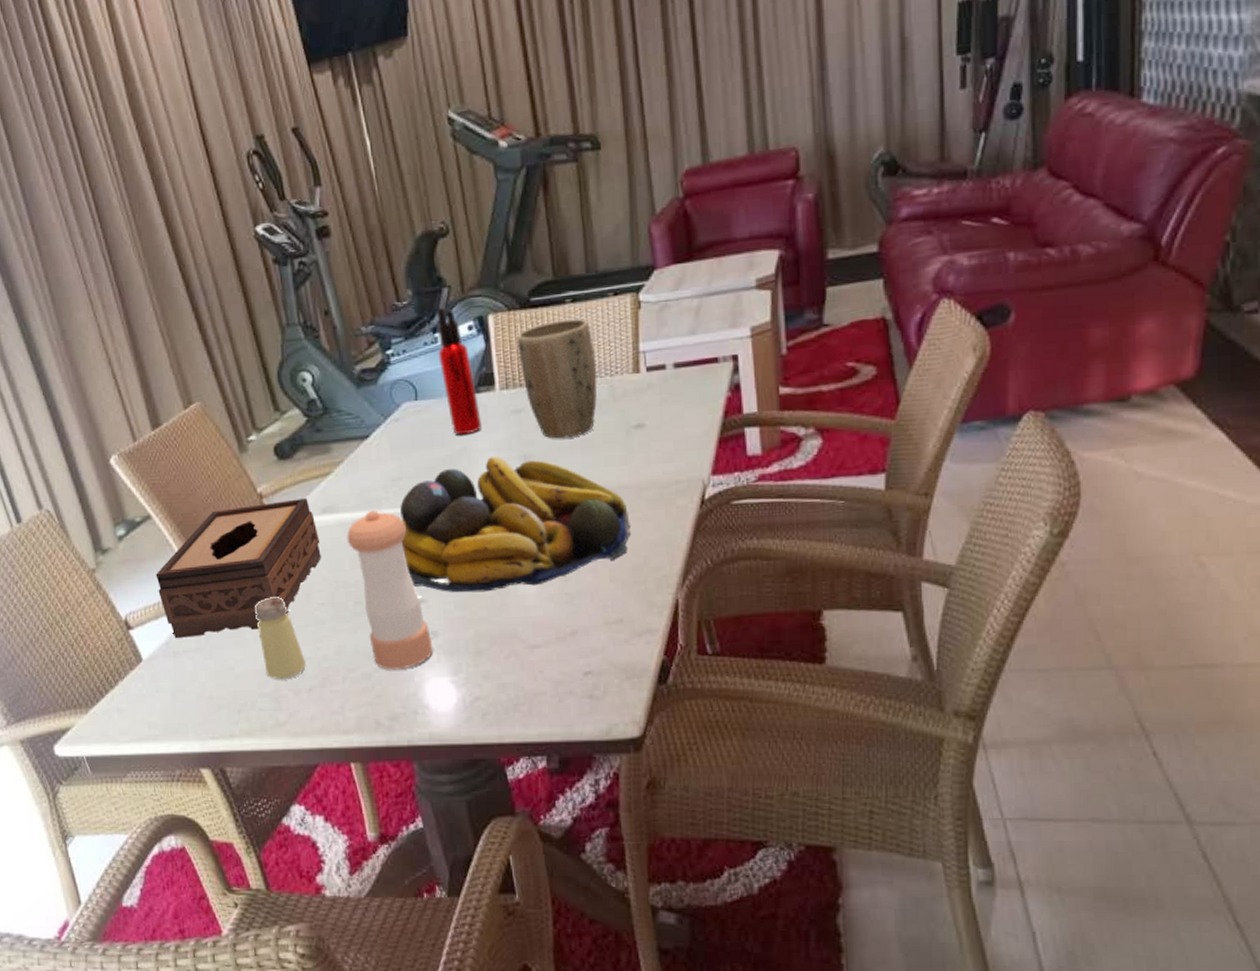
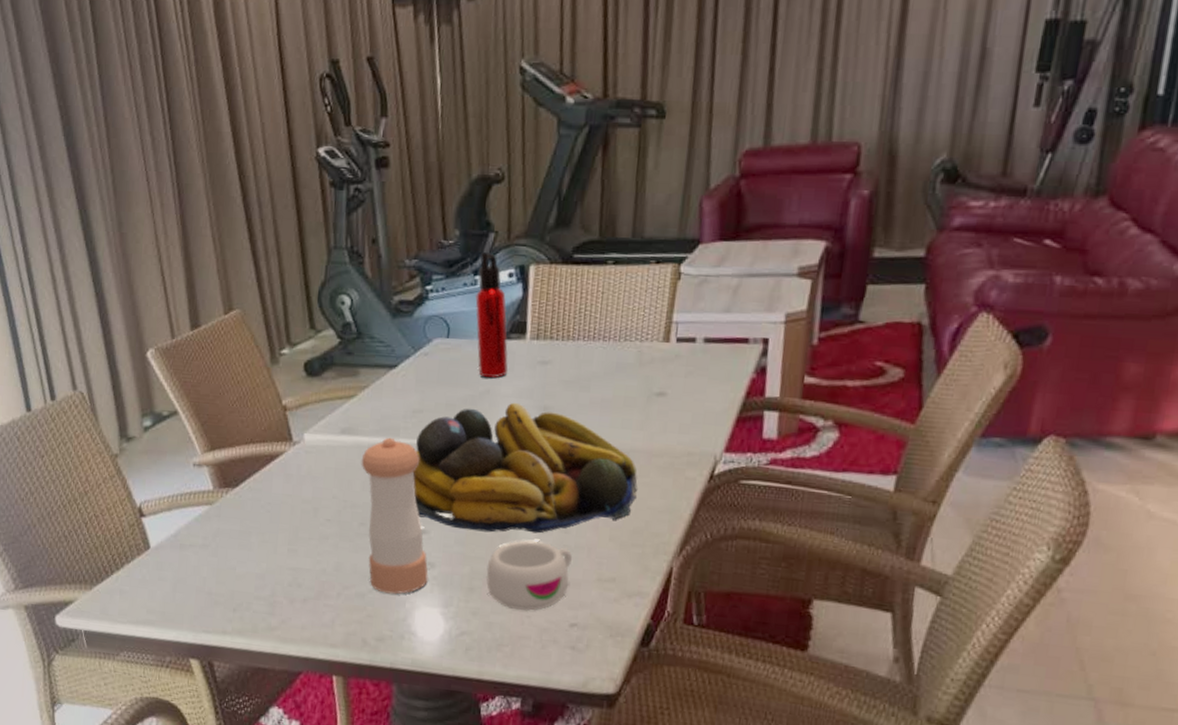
tissue box: present [155,497,321,638] -> none [174,415,335,535]
saltshaker: present [254,597,306,679] -> none [262,506,305,586]
mug: none [491,593,577,666] -> present [486,540,572,611]
plant pot: present [517,319,598,439] -> none [553,280,629,396]

